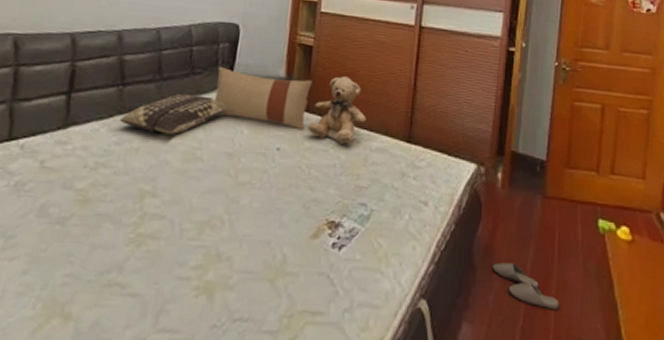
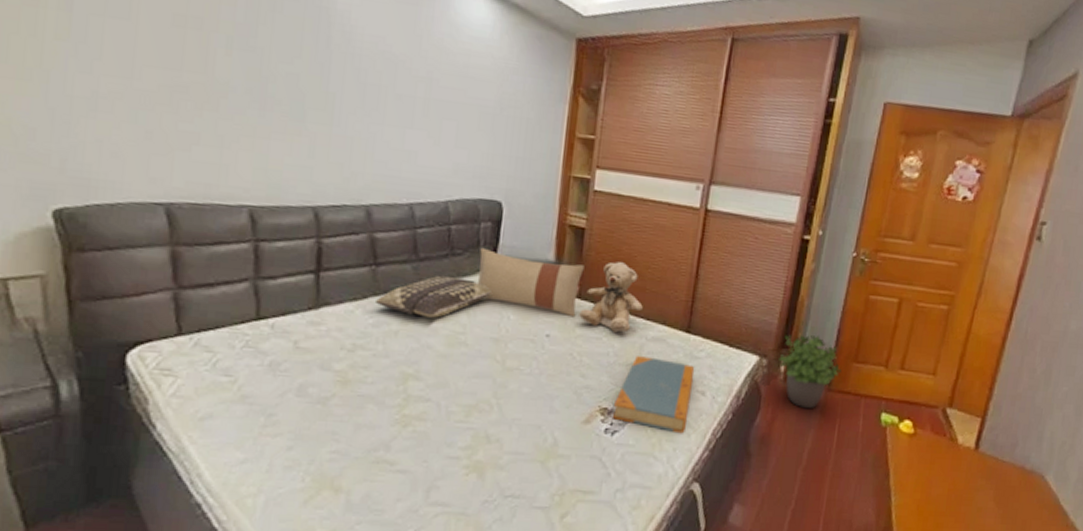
book: none [339,167,417,247] -> present [612,356,695,434]
slippers: present [492,263,559,310] -> none [768,451,833,495]
potted plant: none [495,141,555,217] -> present [779,335,841,409]

